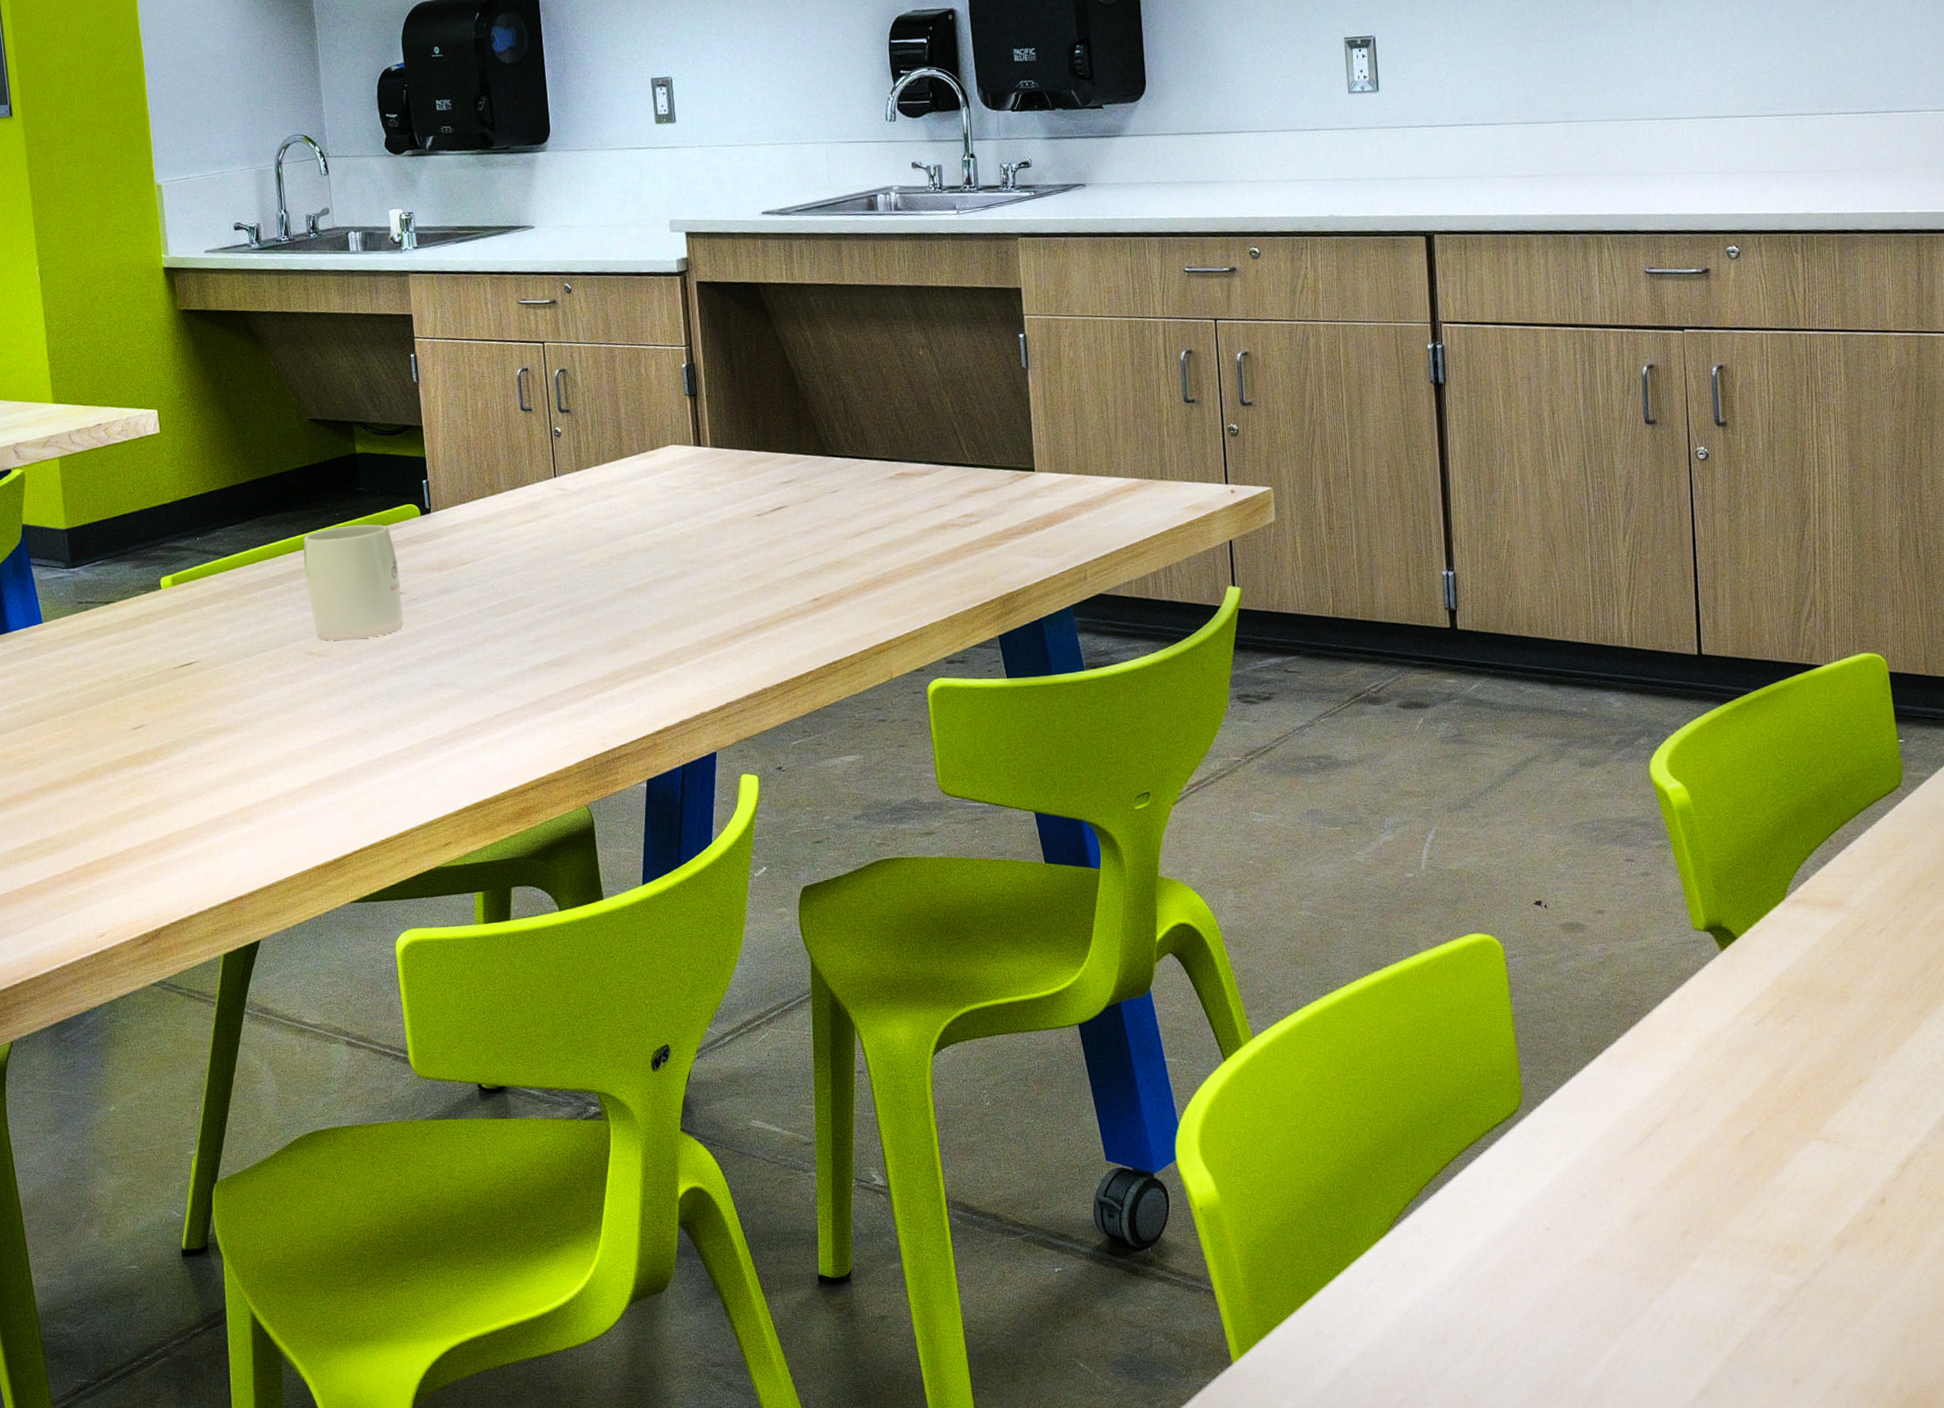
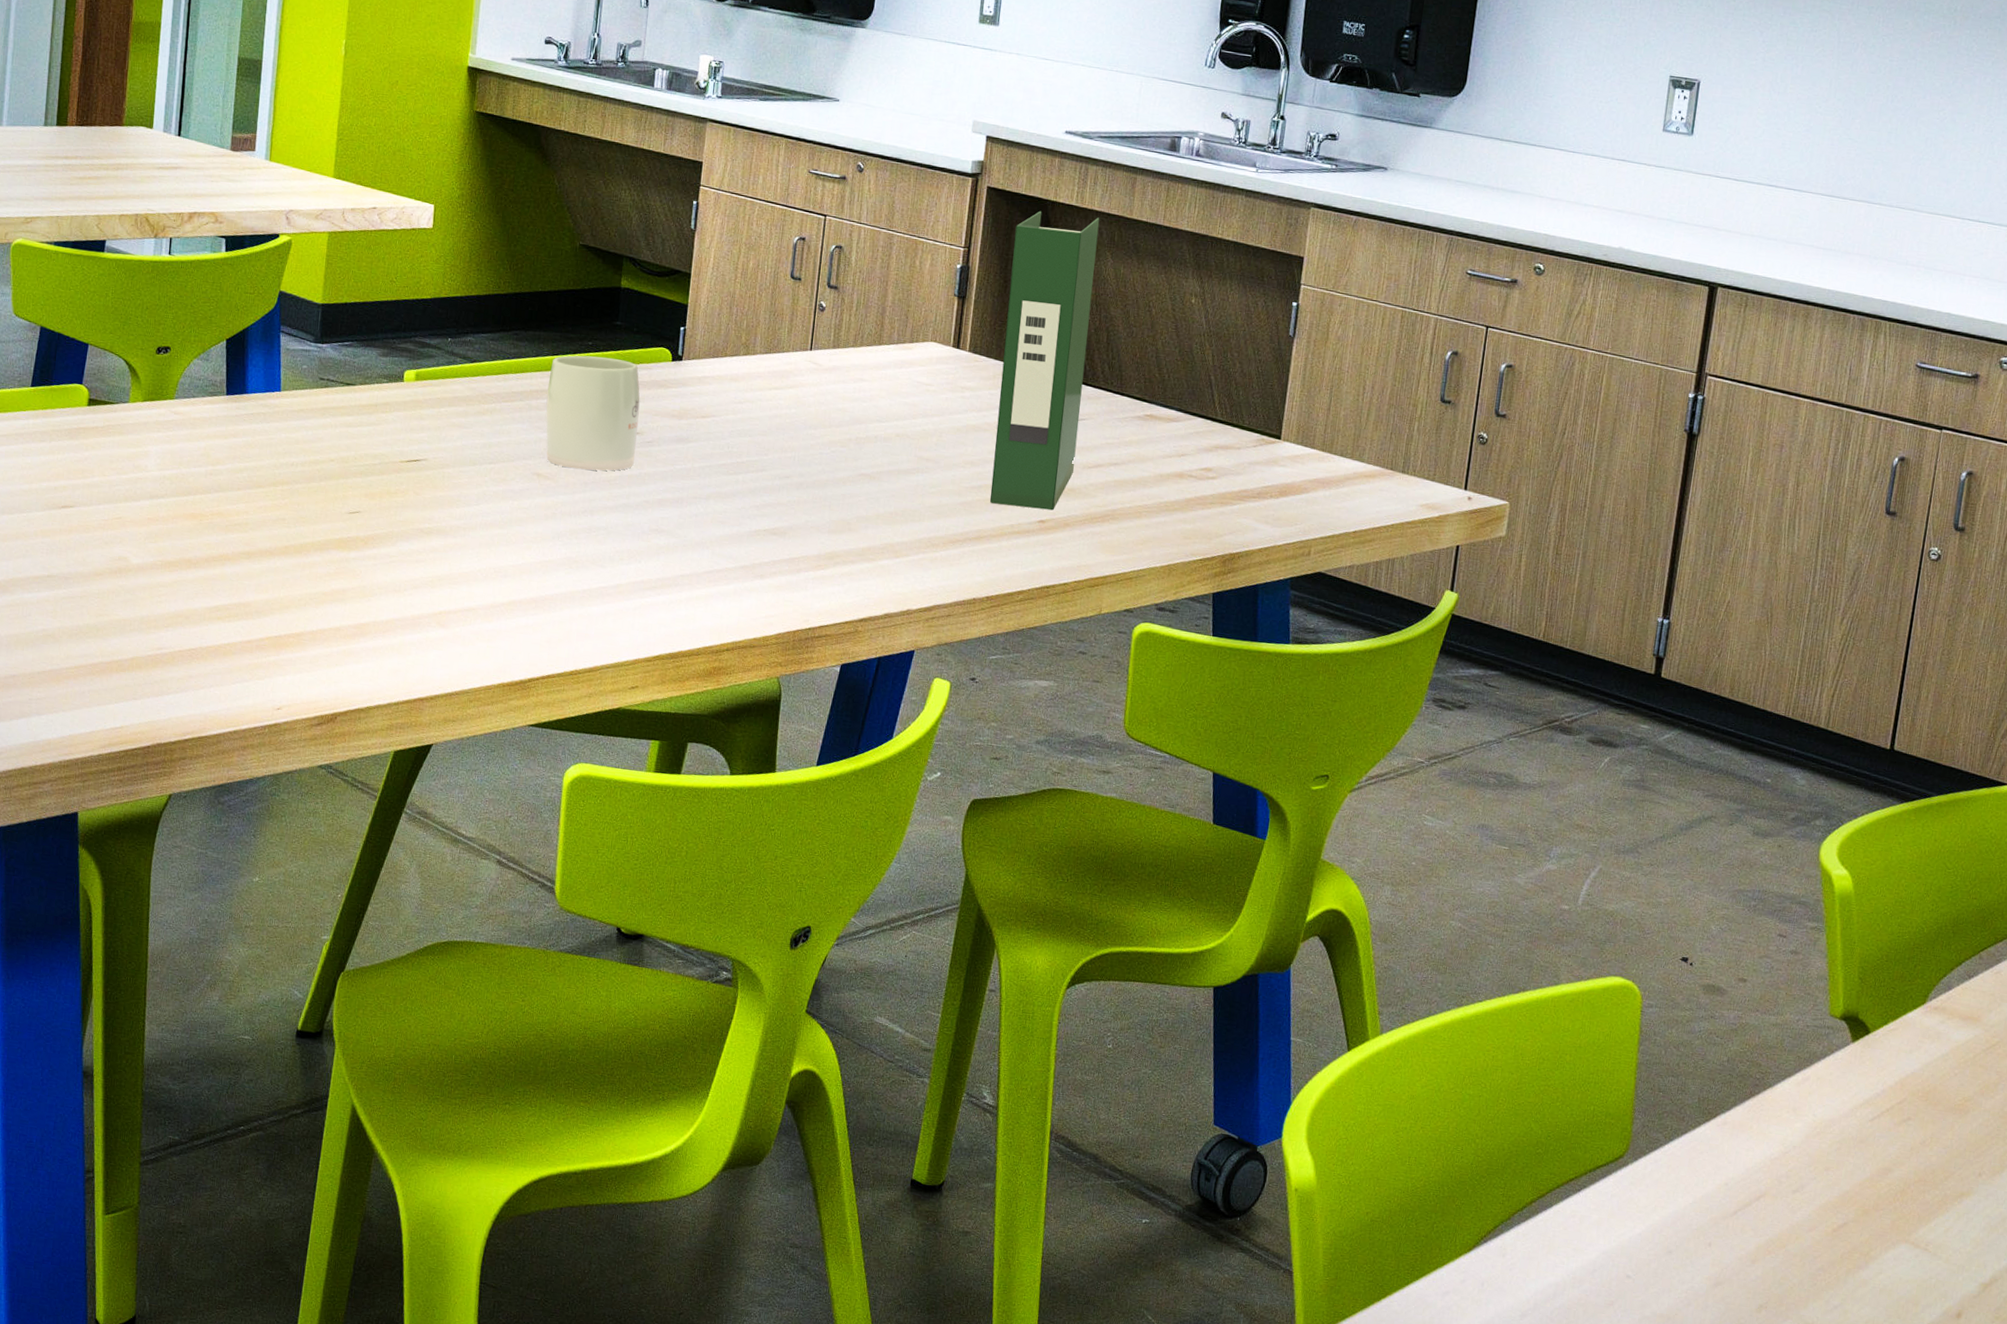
binder: none [732,290,838,591] -> present [990,210,1100,511]

